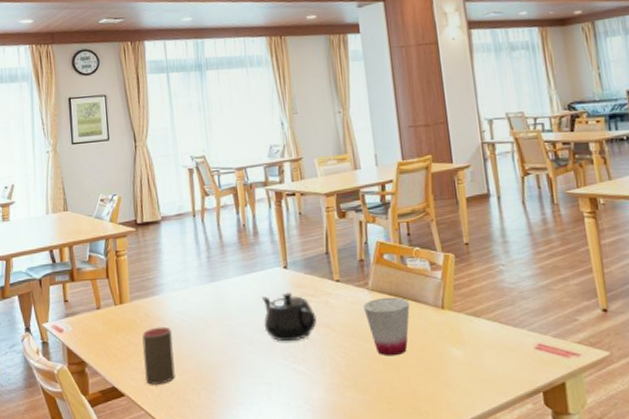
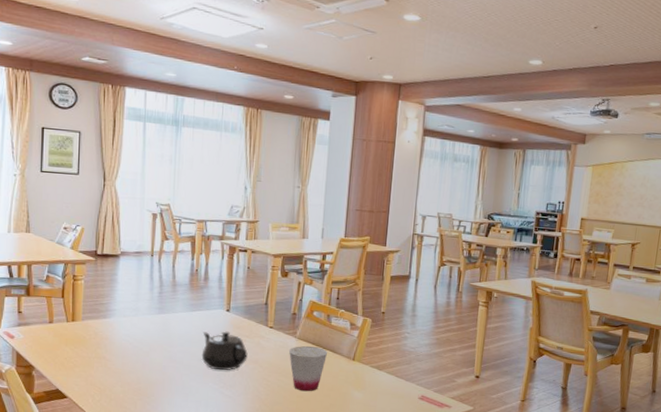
cup: present [142,326,175,385] -> none [88,345,117,392]

